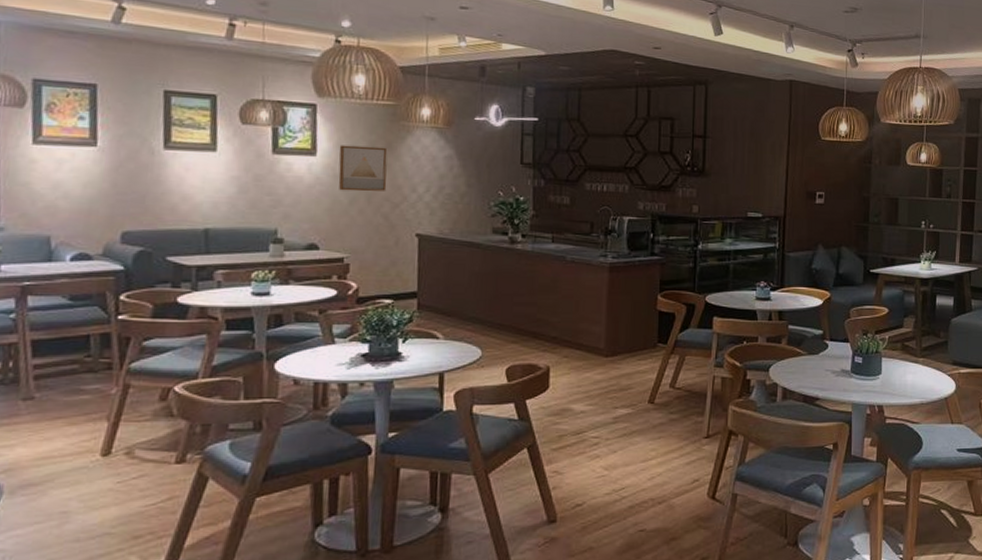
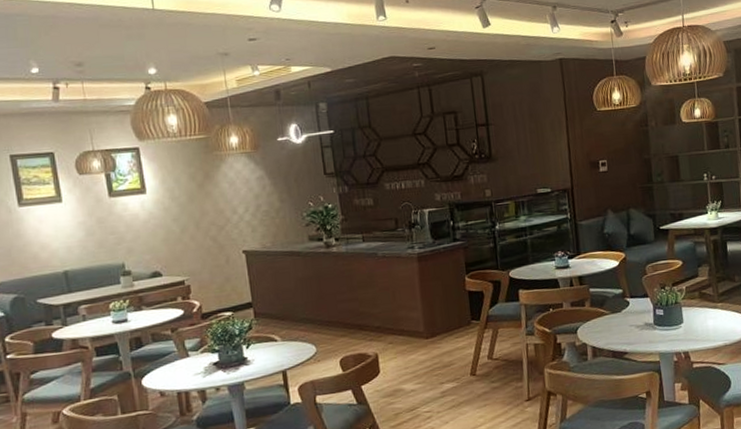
wall art: present [338,145,388,192] -> none [164,177,211,222]

